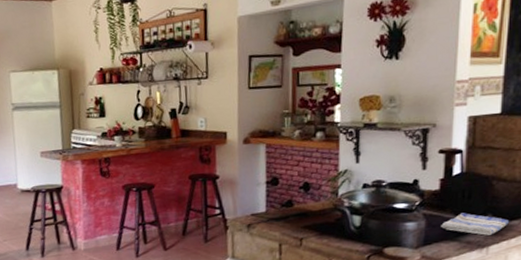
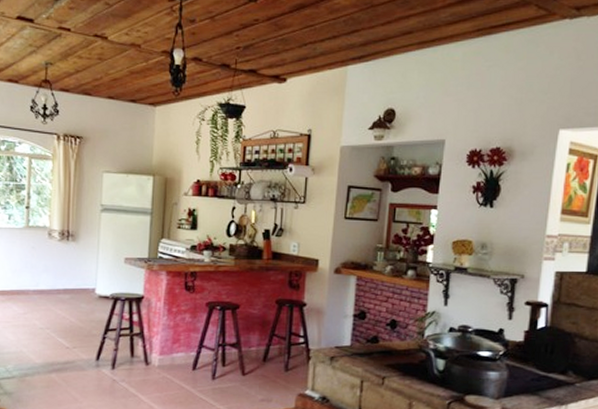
dish towel: present [441,213,510,236] -> none [523,367,589,393]

